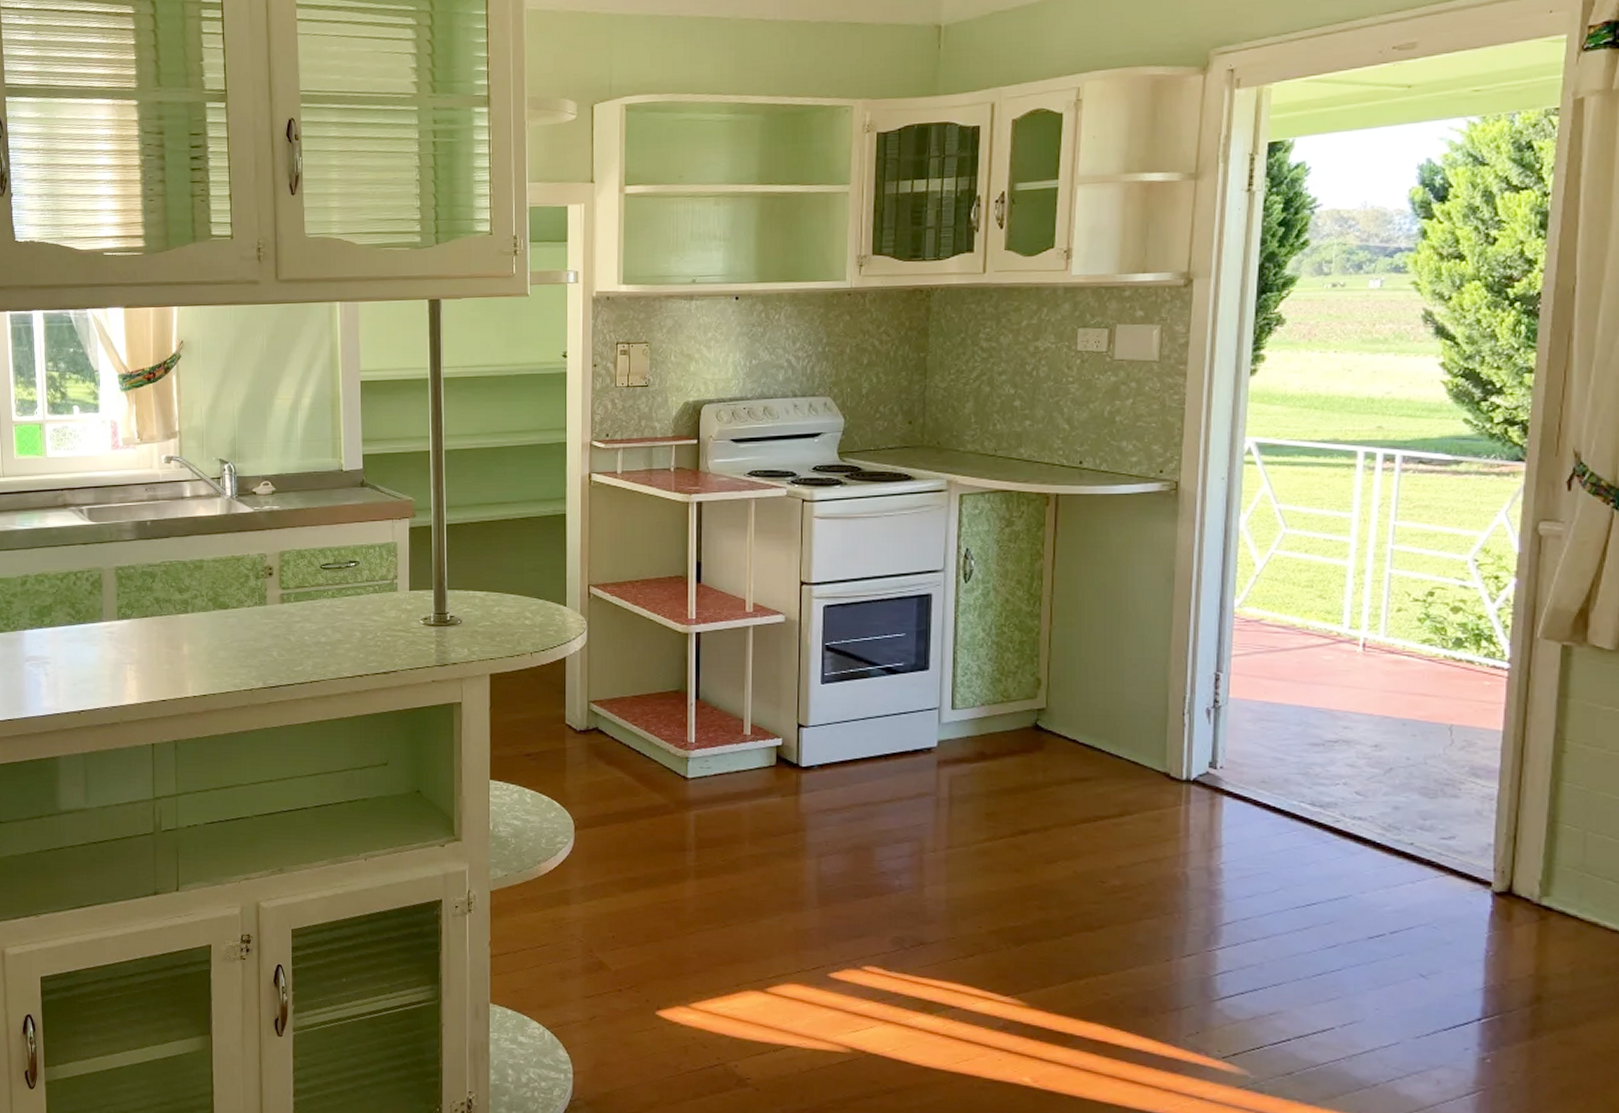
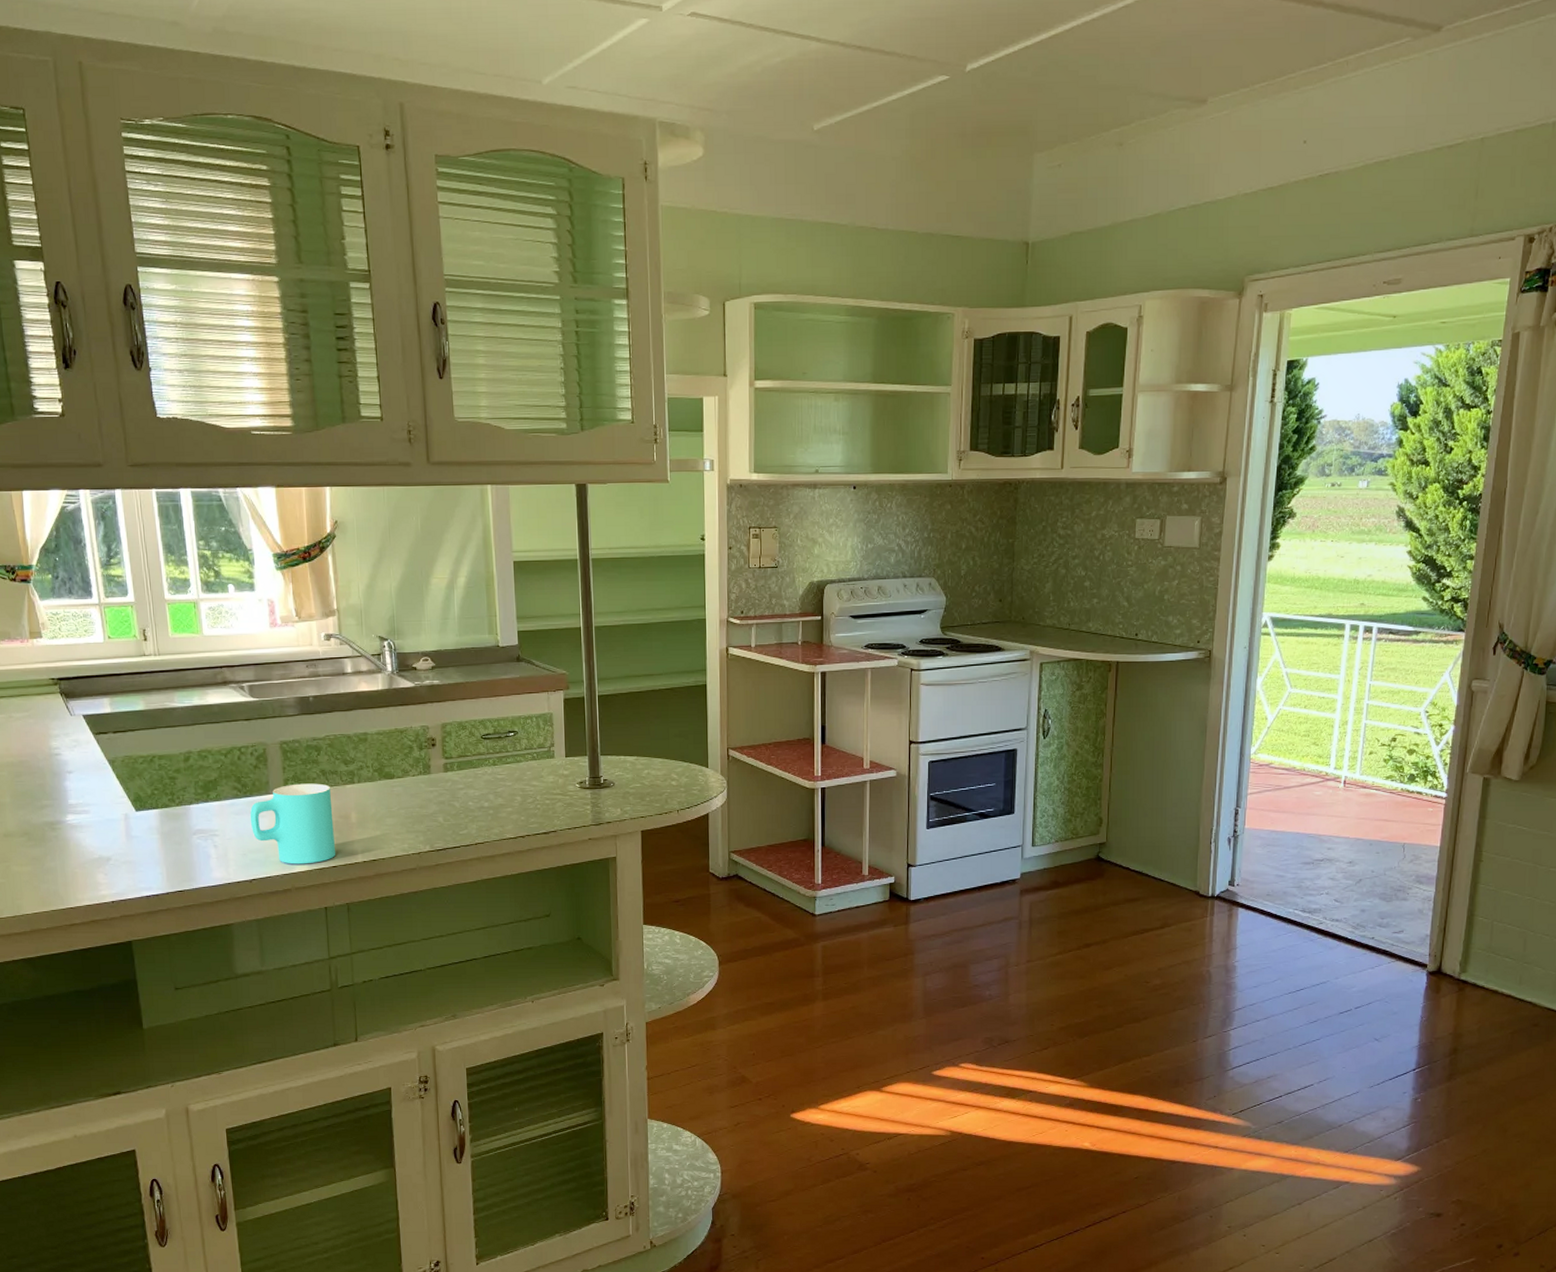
cup: none [82,611,166,697] -> present [250,783,336,864]

